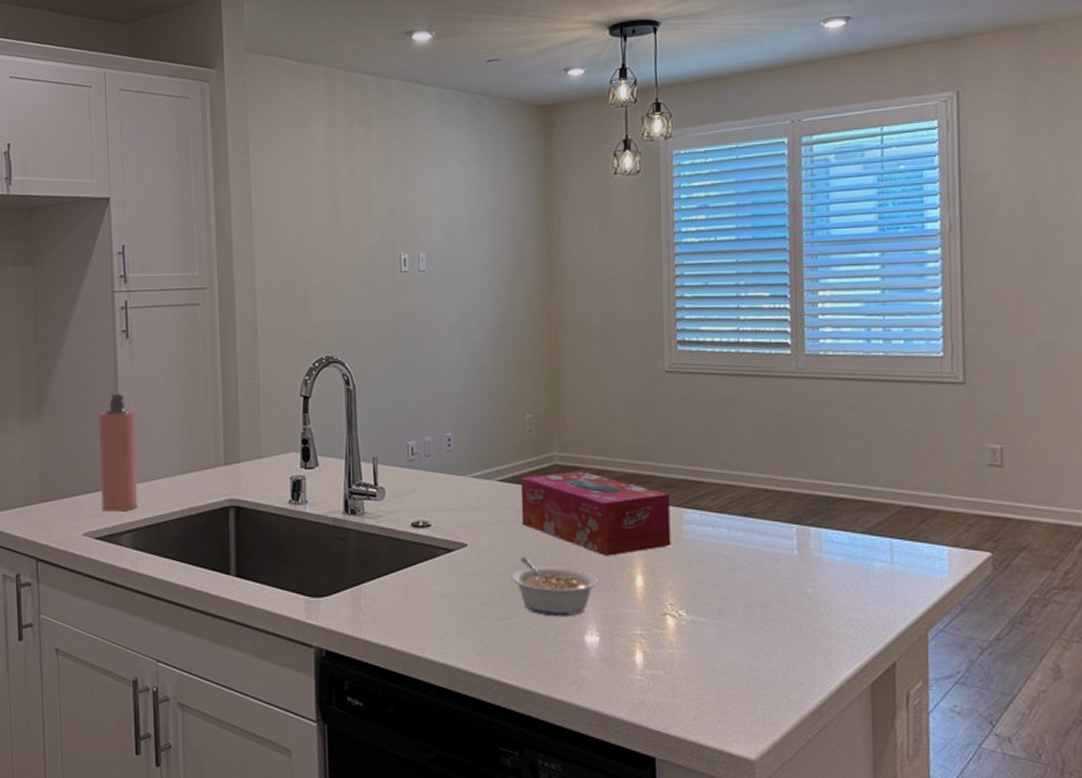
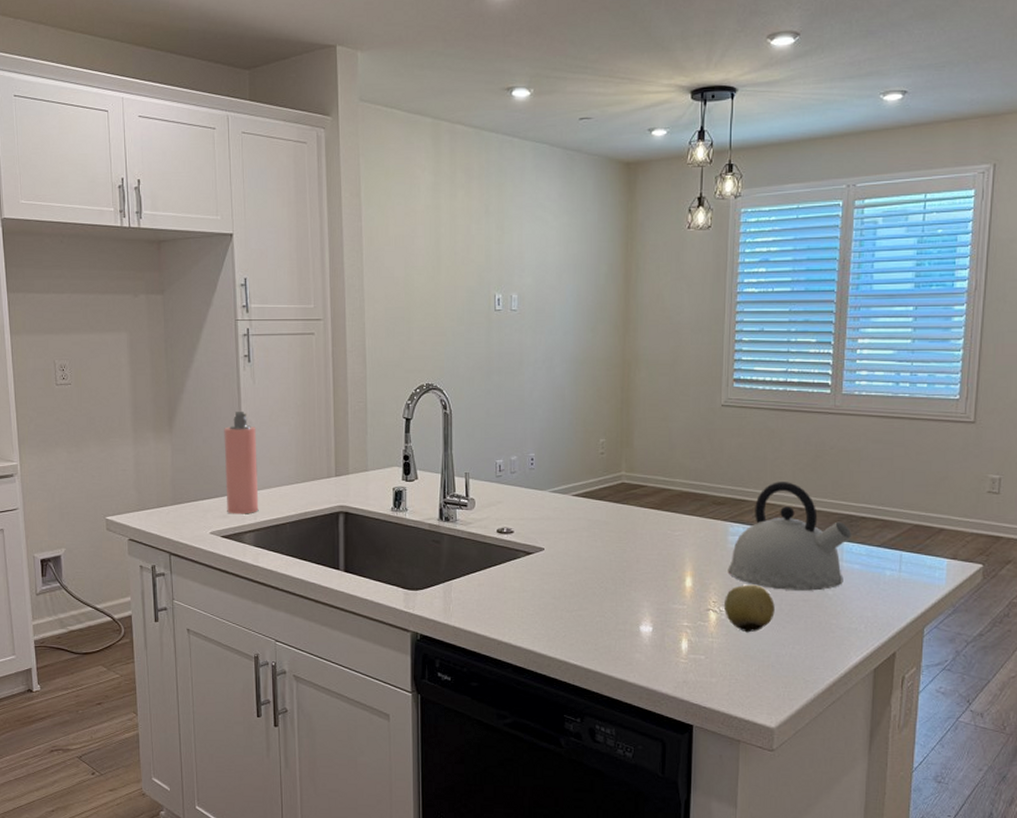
legume: present [510,556,599,617] -> none [580,560,654,611]
tissue box: present [520,470,671,556] -> none [592,488,719,561]
fruit: none [684,582,745,642] -> present [724,584,775,633]
kettle: none [685,458,831,589] -> present [728,482,852,591]

